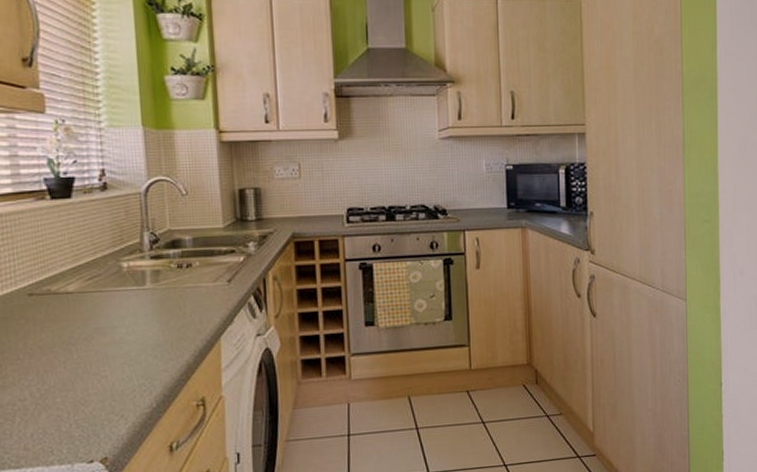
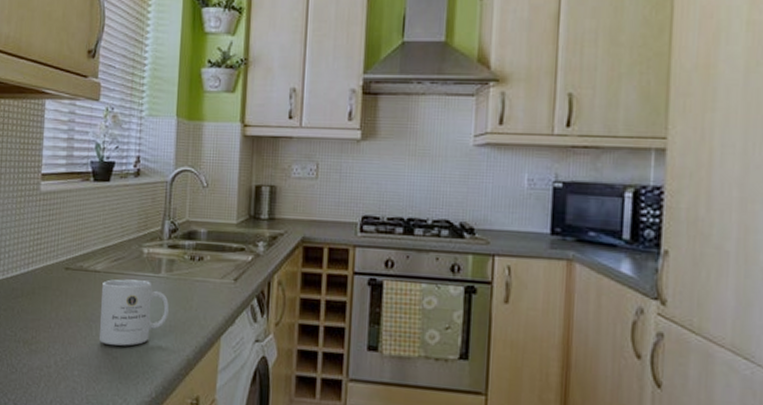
mug: none [76,295,160,365] -> present [100,279,169,346]

